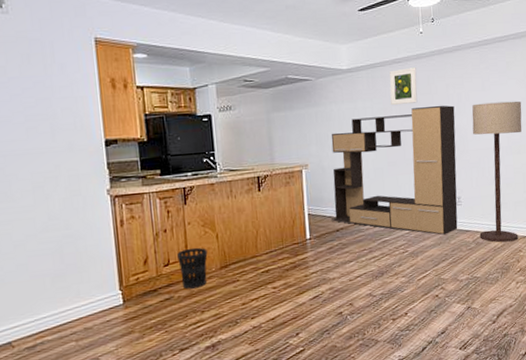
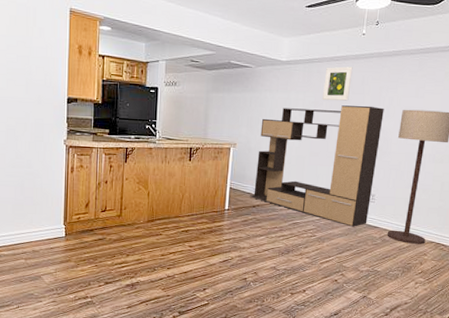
wastebasket: present [177,247,208,289] -> none [113,200,139,235]

